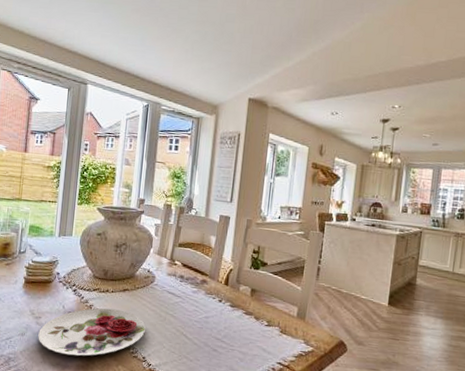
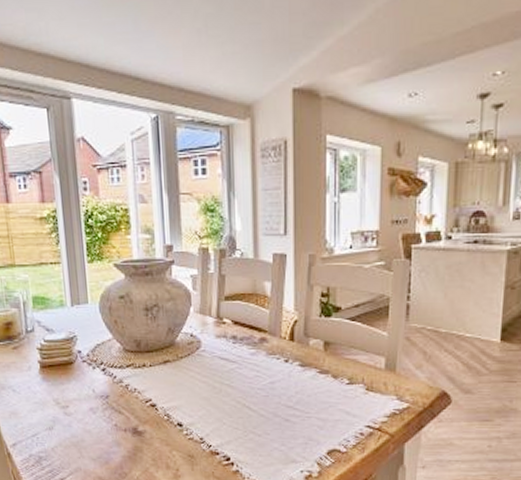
plate: present [38,308,146,357] -> none [69,386,198,446]

